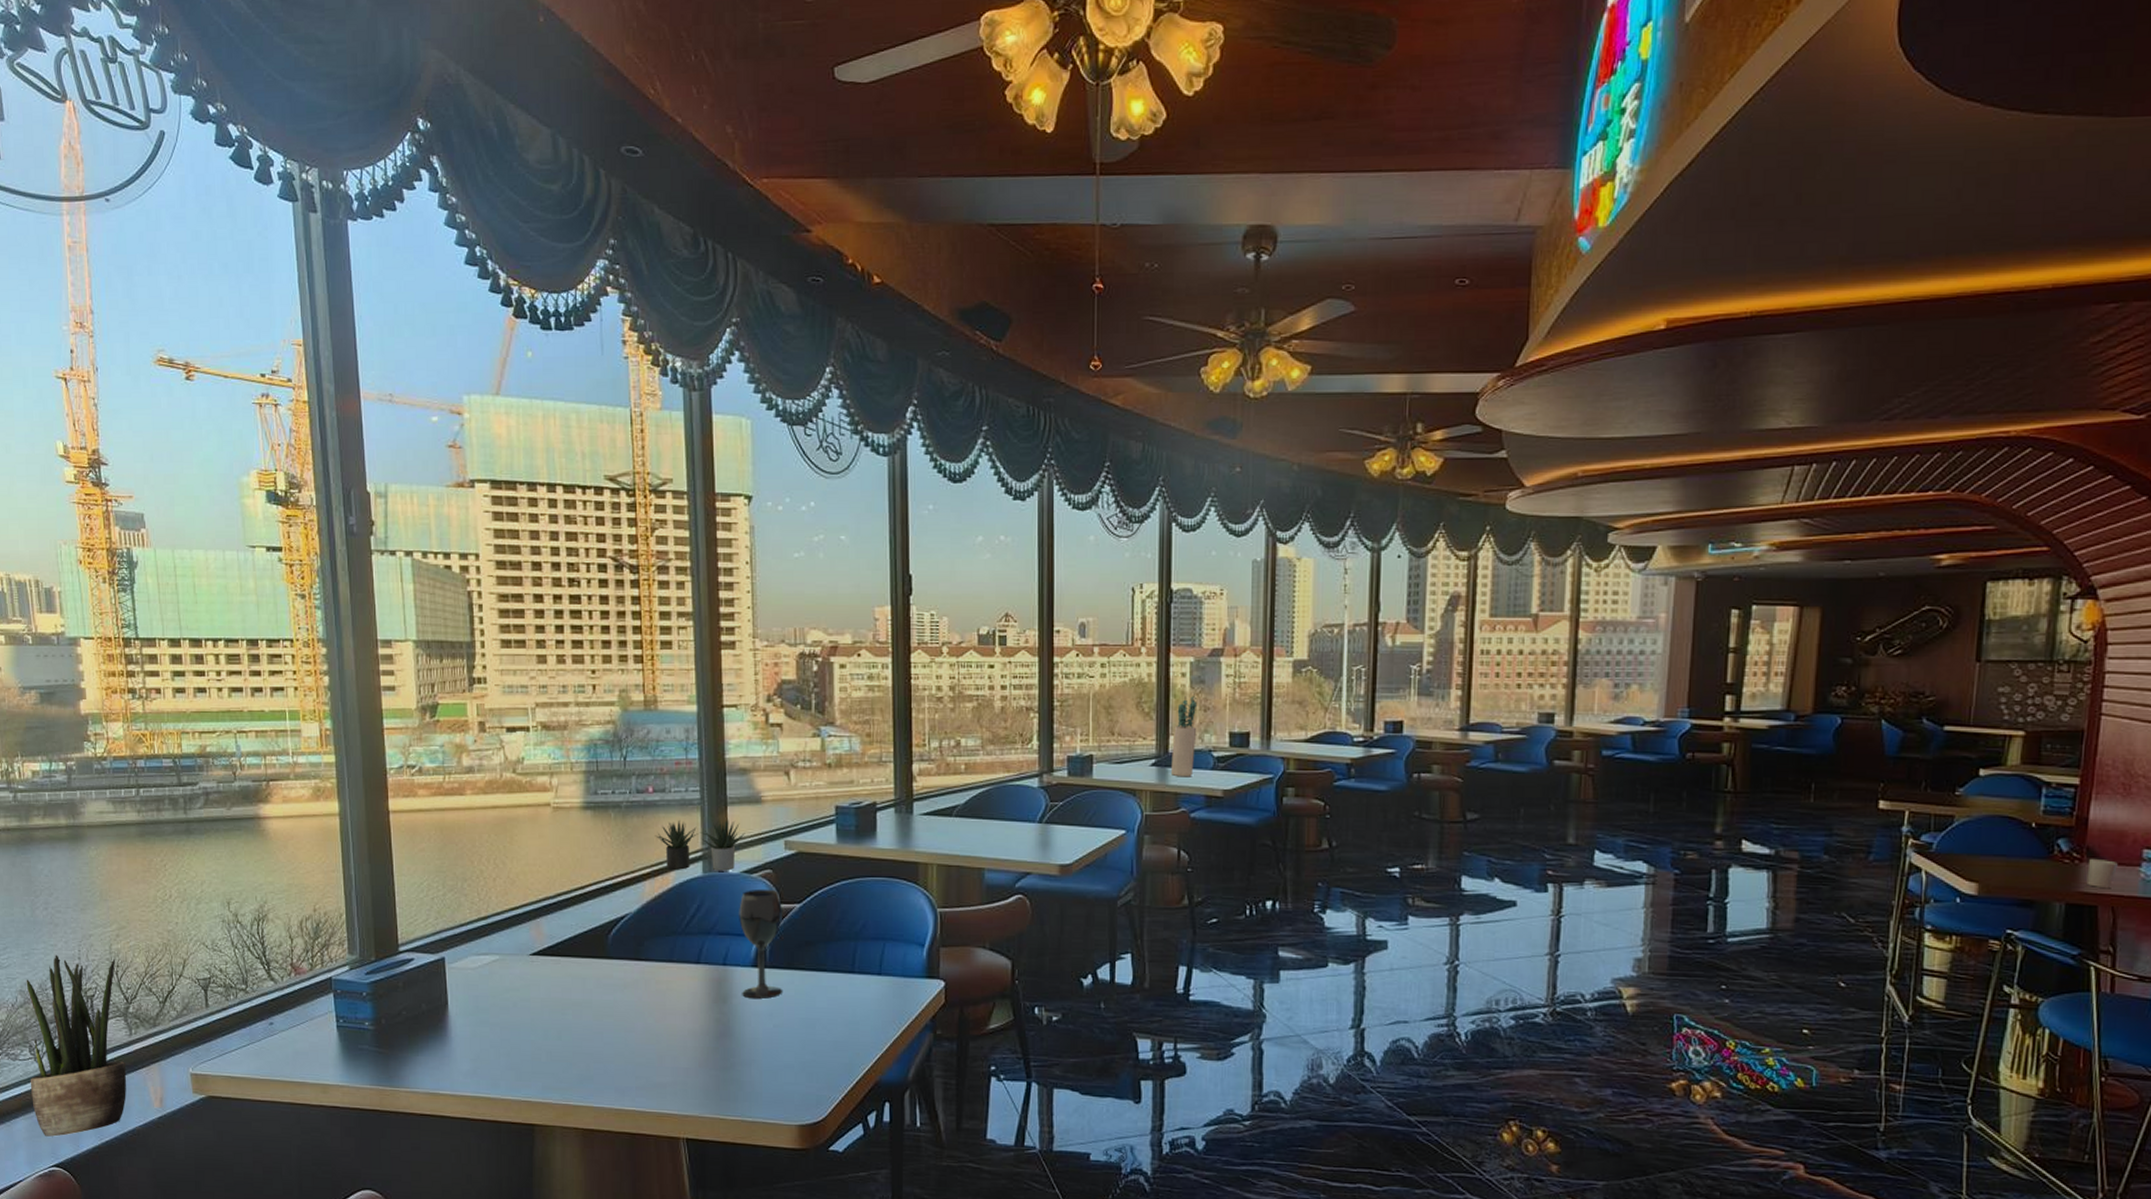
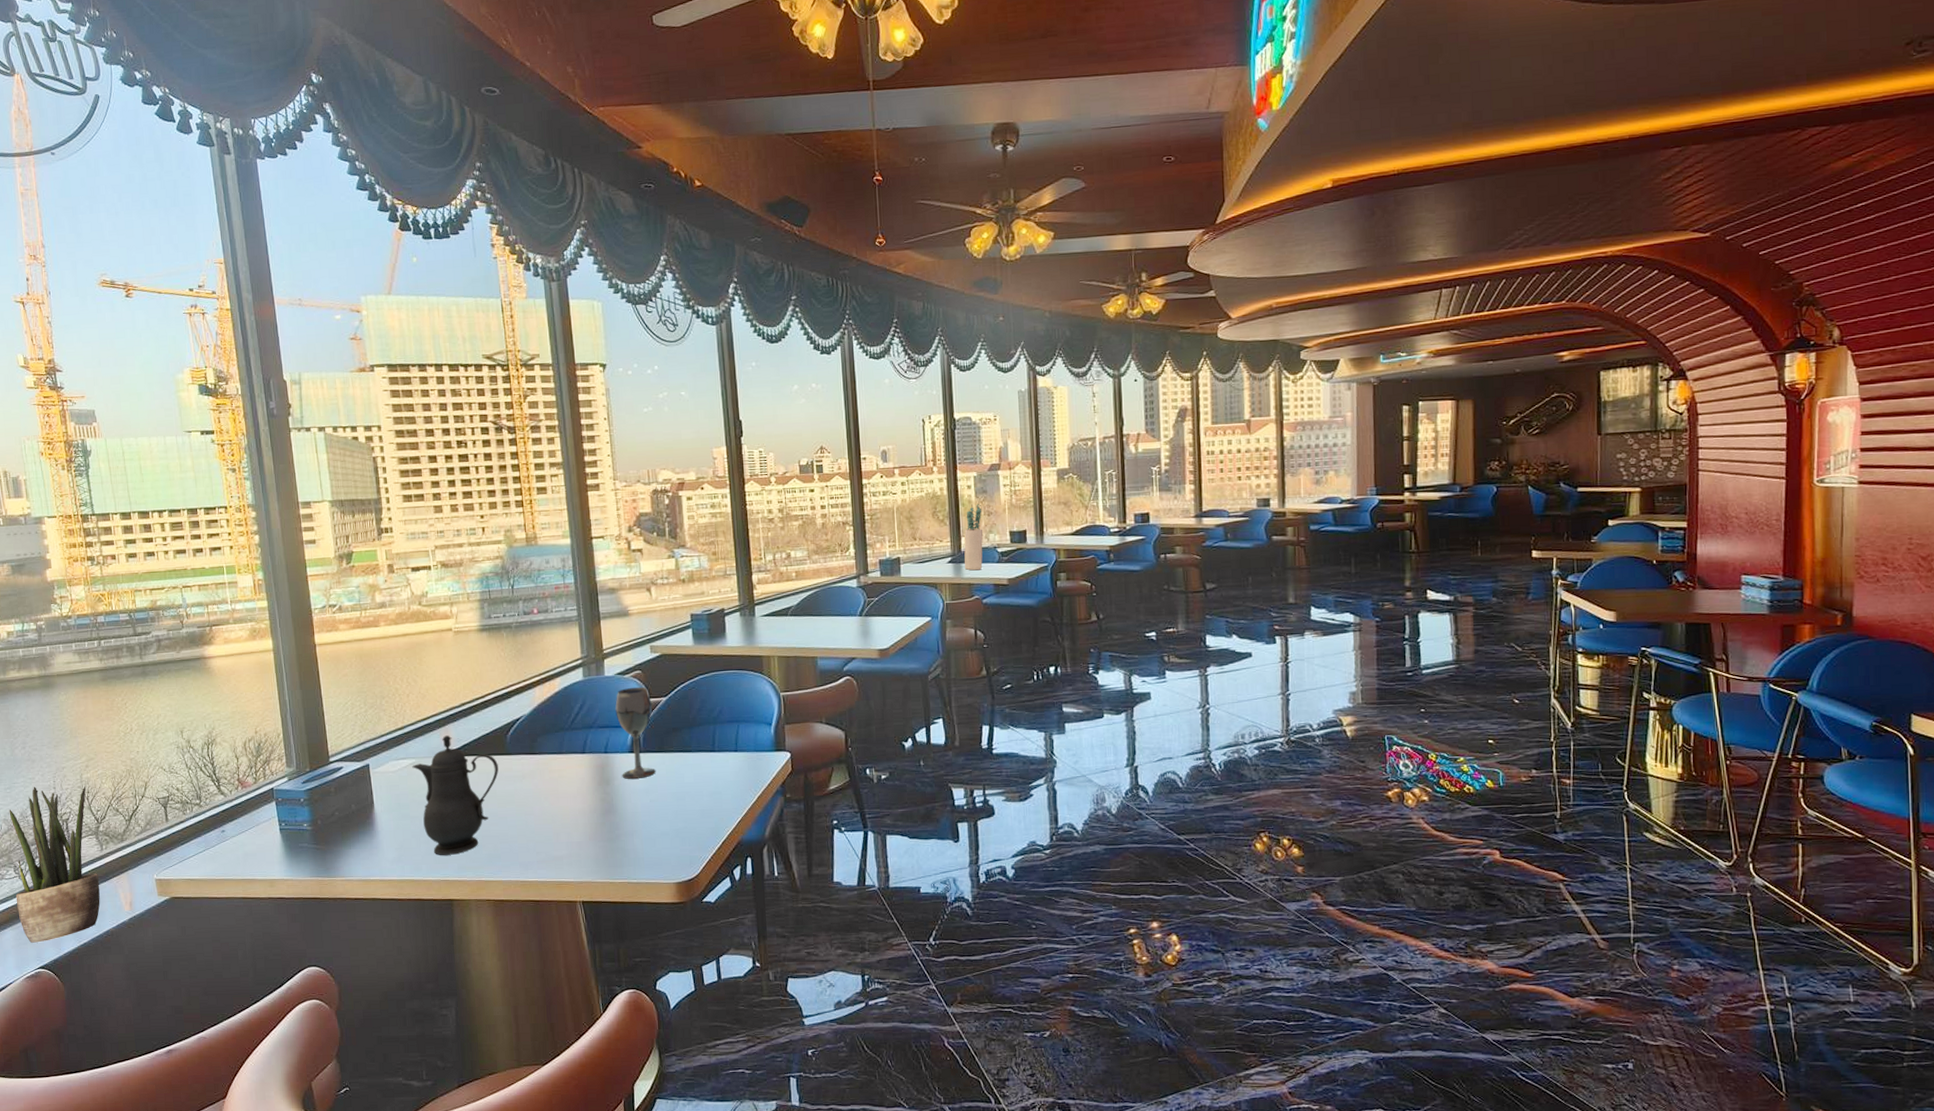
coffeepot: none [495,930,596,1072] -> present [412,735,499,855]
succulent plant: present [654,817,745,871] -> none [541,630,617,677]
cup: present [2086,858,2118,889] -> none [1699,585,1723,609]

